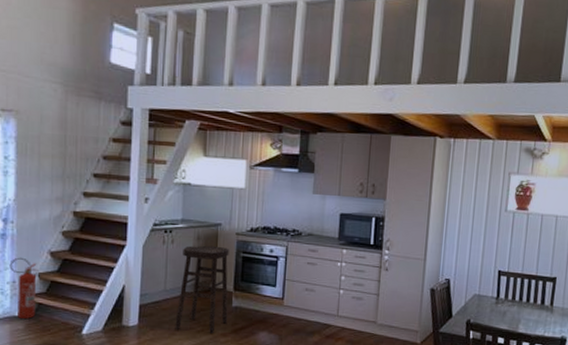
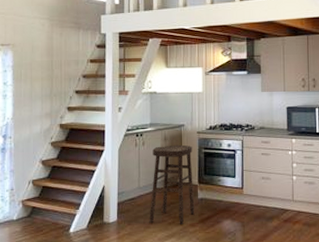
fire extinguisher: present [9,257,38,319] -> none [8,167,32,221]

